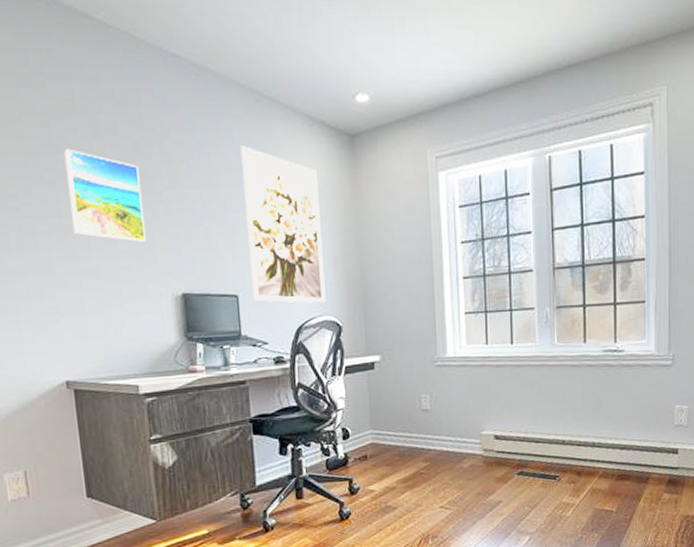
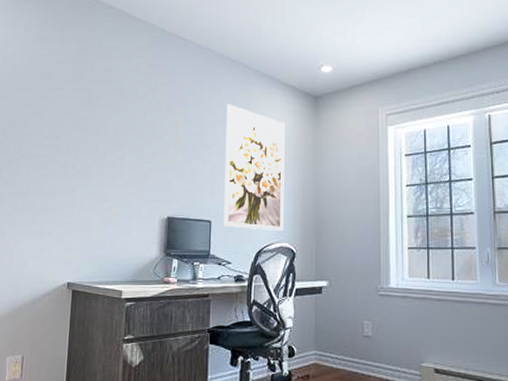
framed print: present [63,149,147,242] -> none [94,105,149,175]

